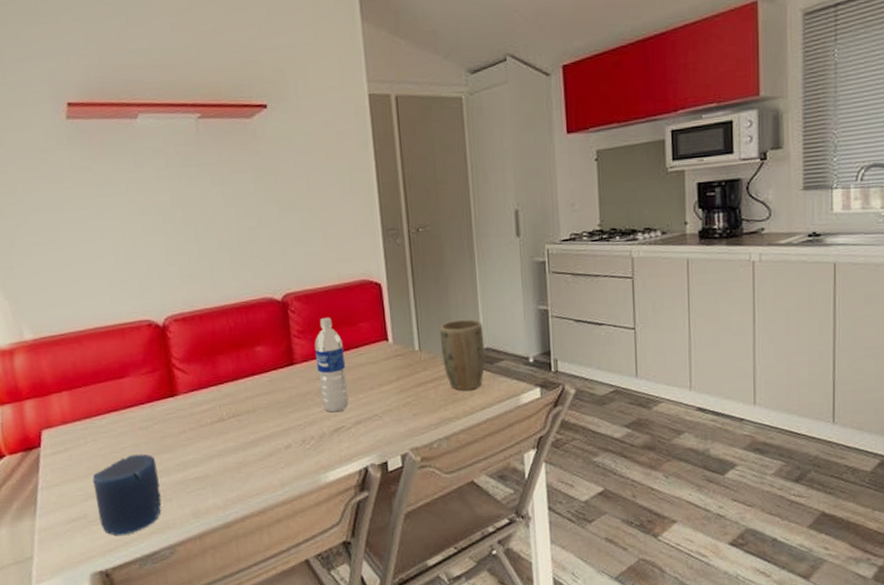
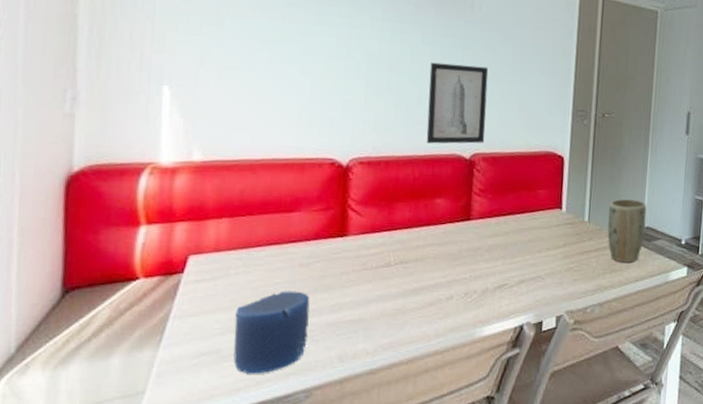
wall art: none [223,198,294,290] -> present [426,62,489,144]
water bottle: present [315,317,349,413] -> none [490,180,520,270]

